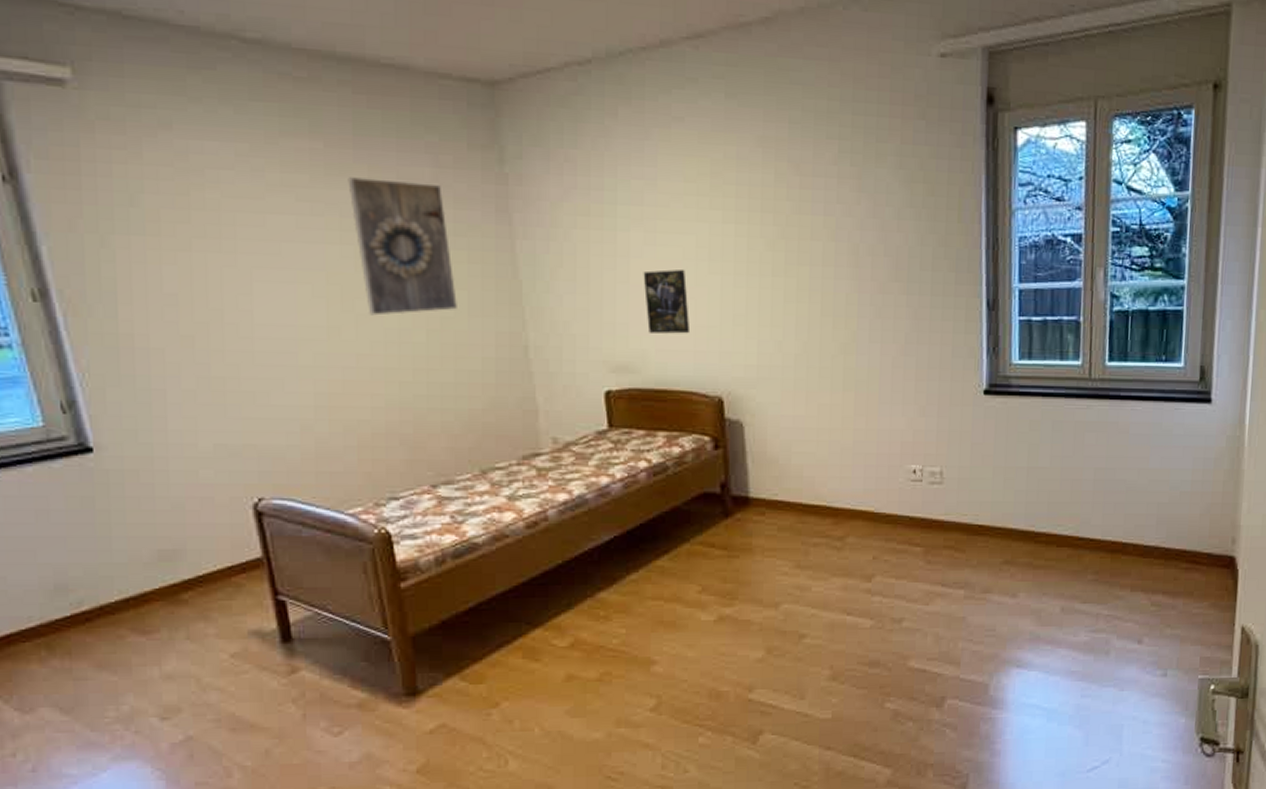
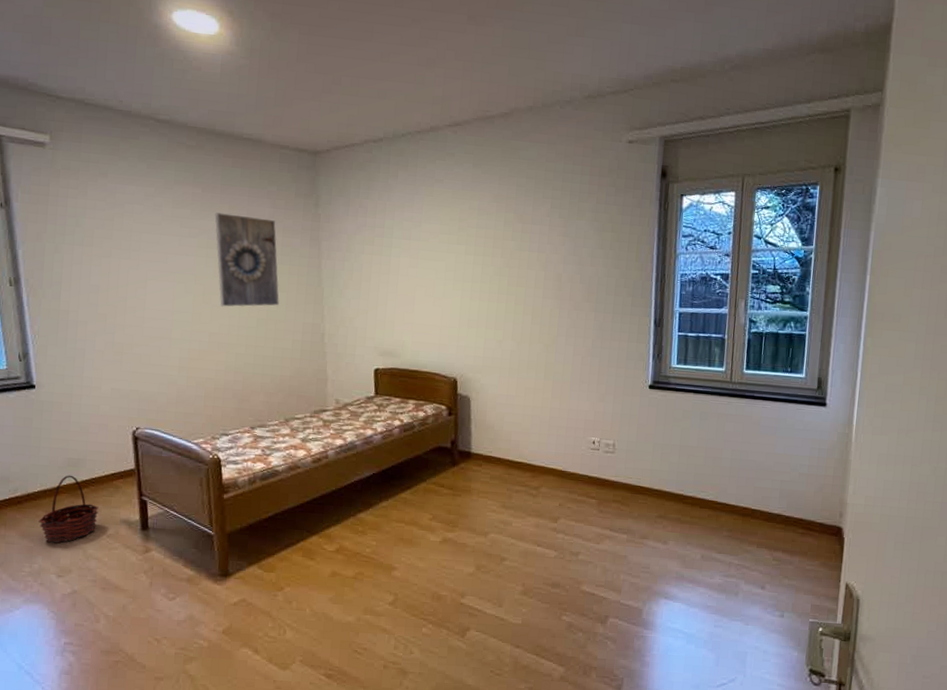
basket: none [122,574,213,673] -> present [39,475,99,543]
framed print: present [643,269,689,334] -> none [407,285,437,332]

